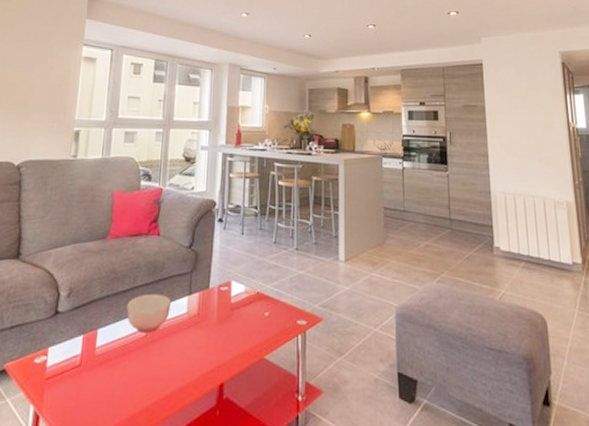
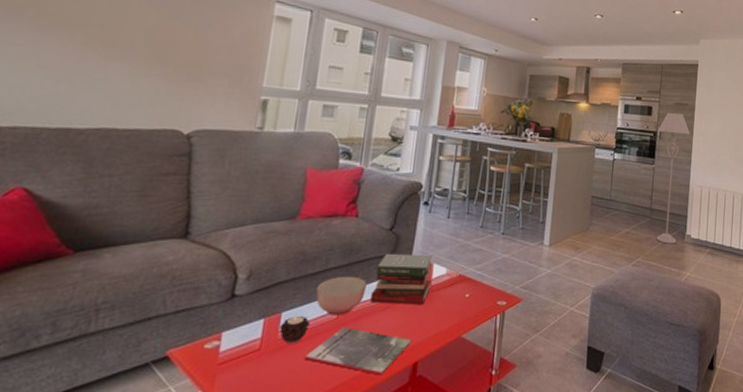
candle: none [96,332,123,361] -> present [279,315,311,344]
magazine: none [119,344,216,396] -> present [304,326,412,375]
books: none [175,270,231,323] -> present [371,253,432,304]
floor lamp: none [447,115,485,258] -> present [656,112,690,244]

